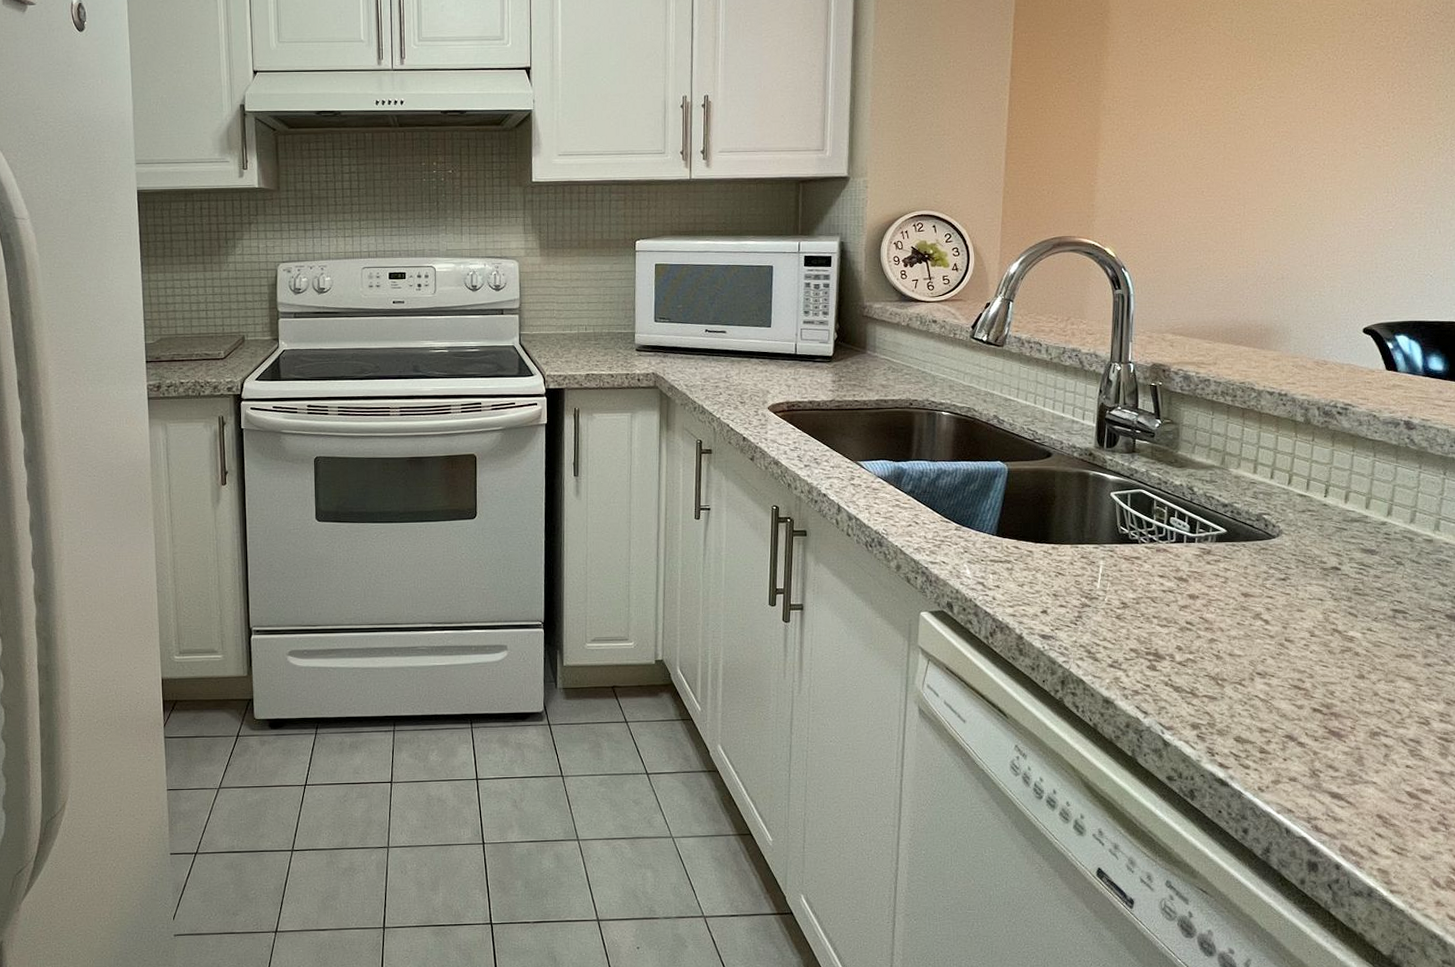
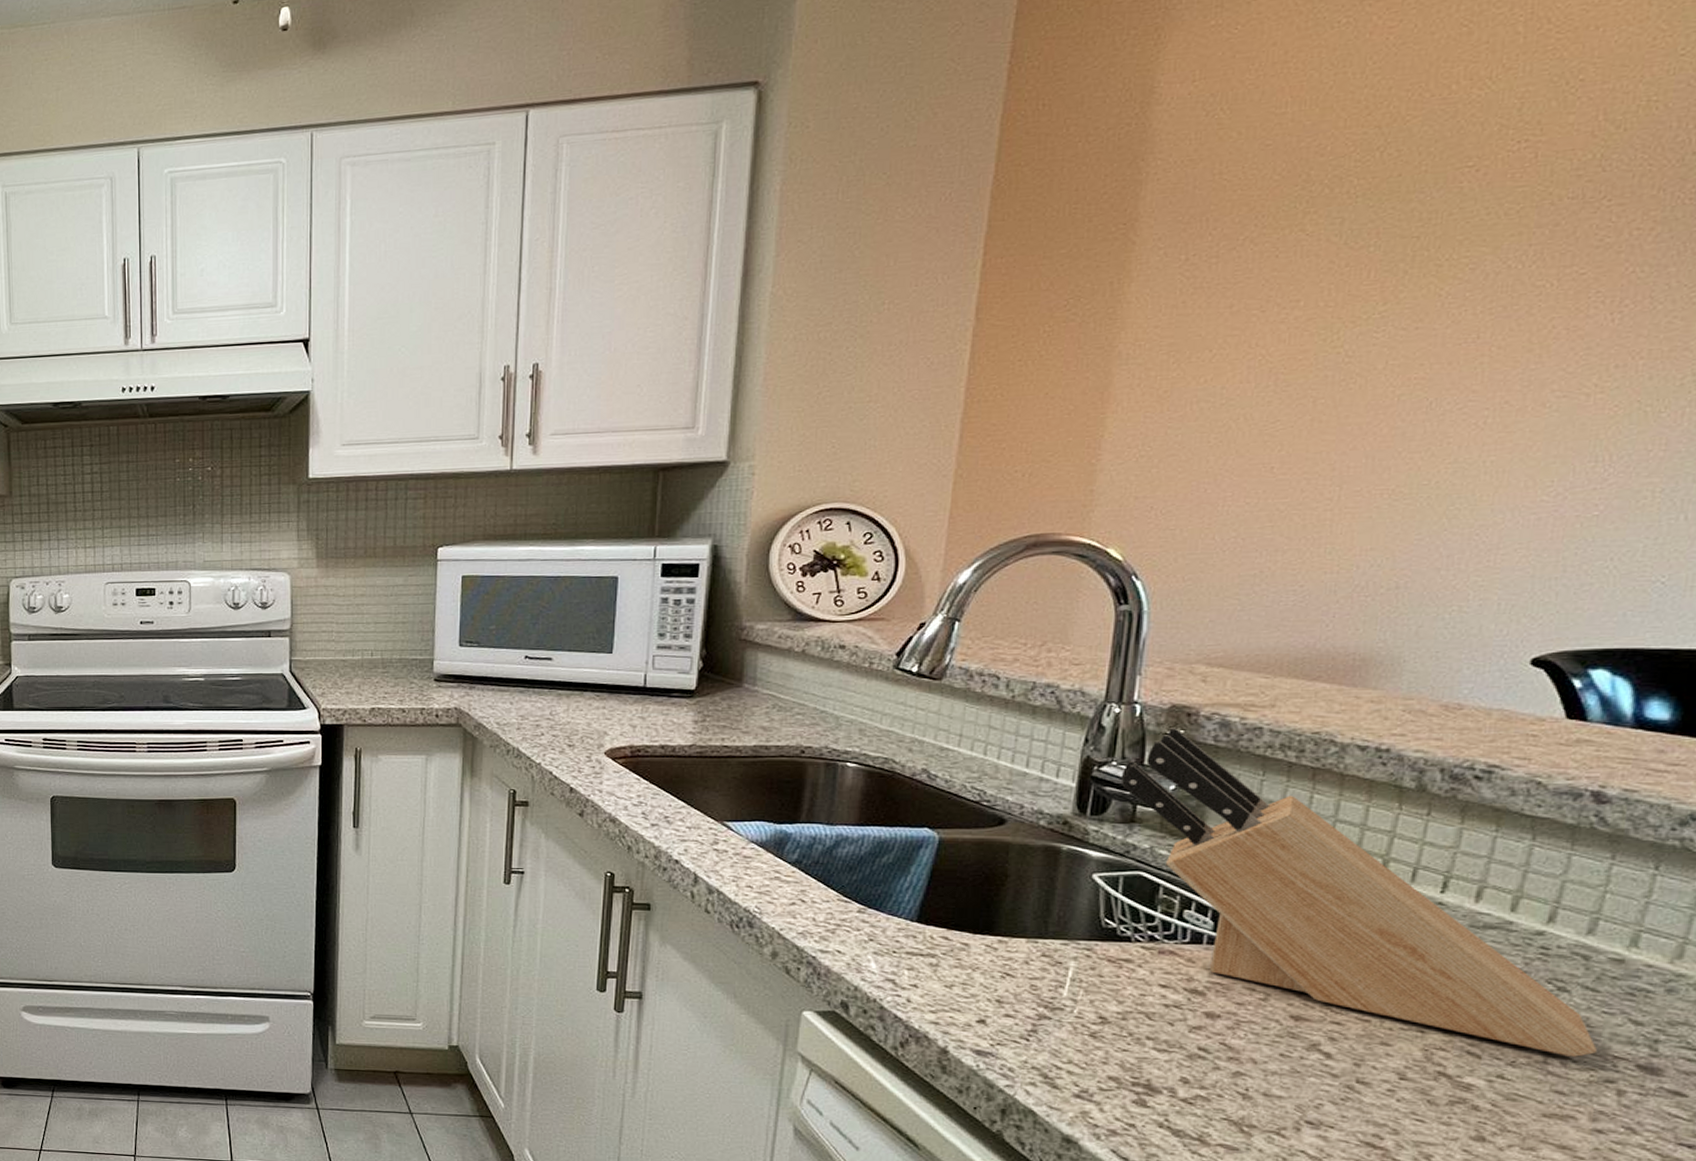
knife block: none [1124,381,1422,612] -> present [1120,728,1597,1057]

